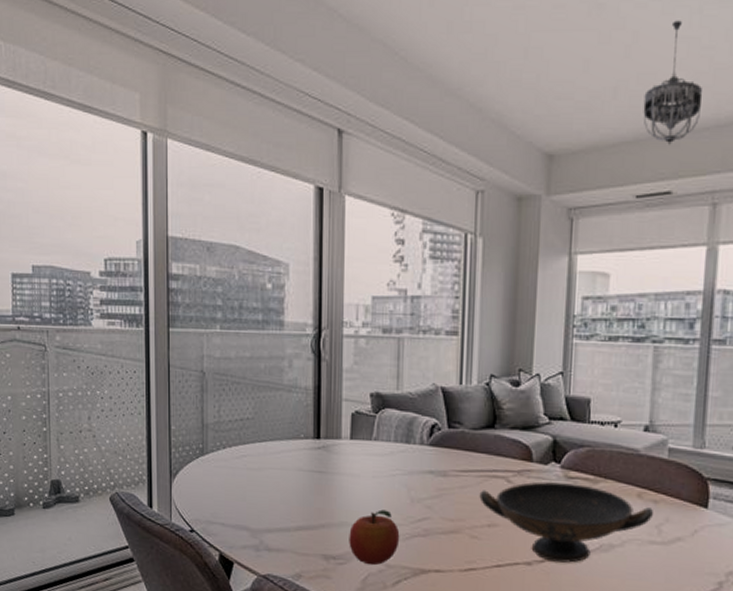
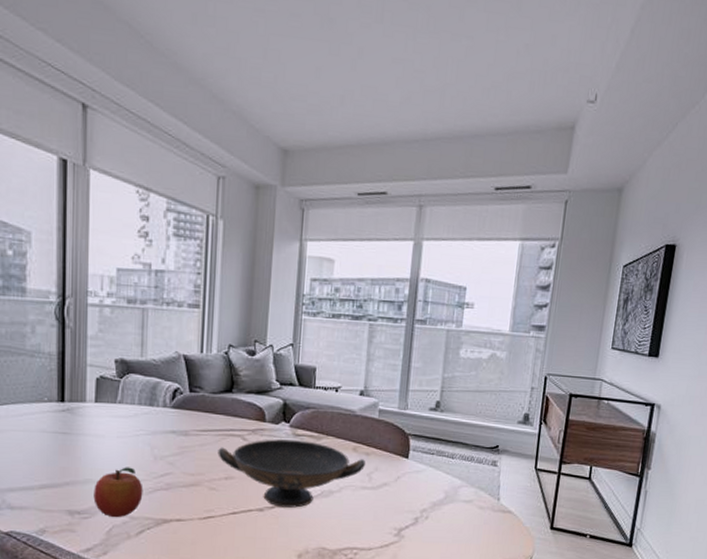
chandelier: present [643,20,703,145] -> none [365,43,415,152]

